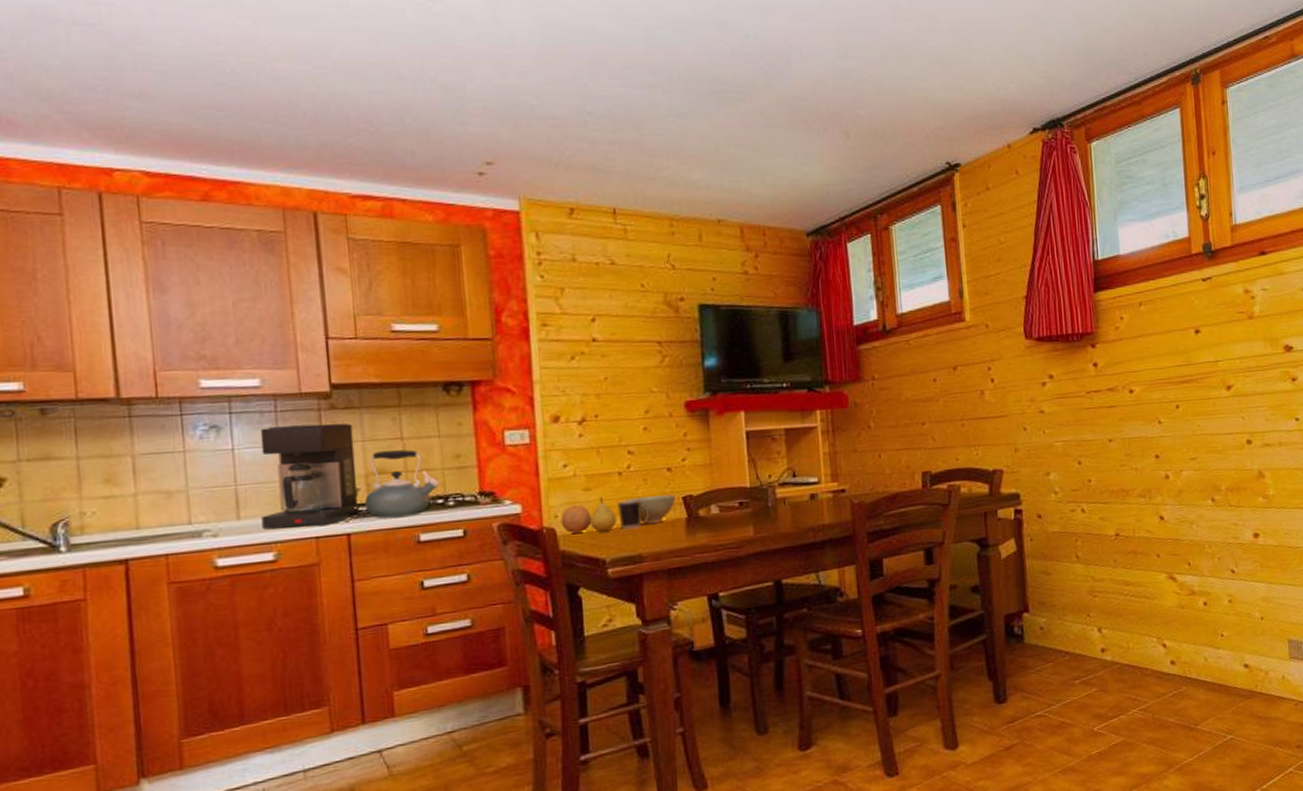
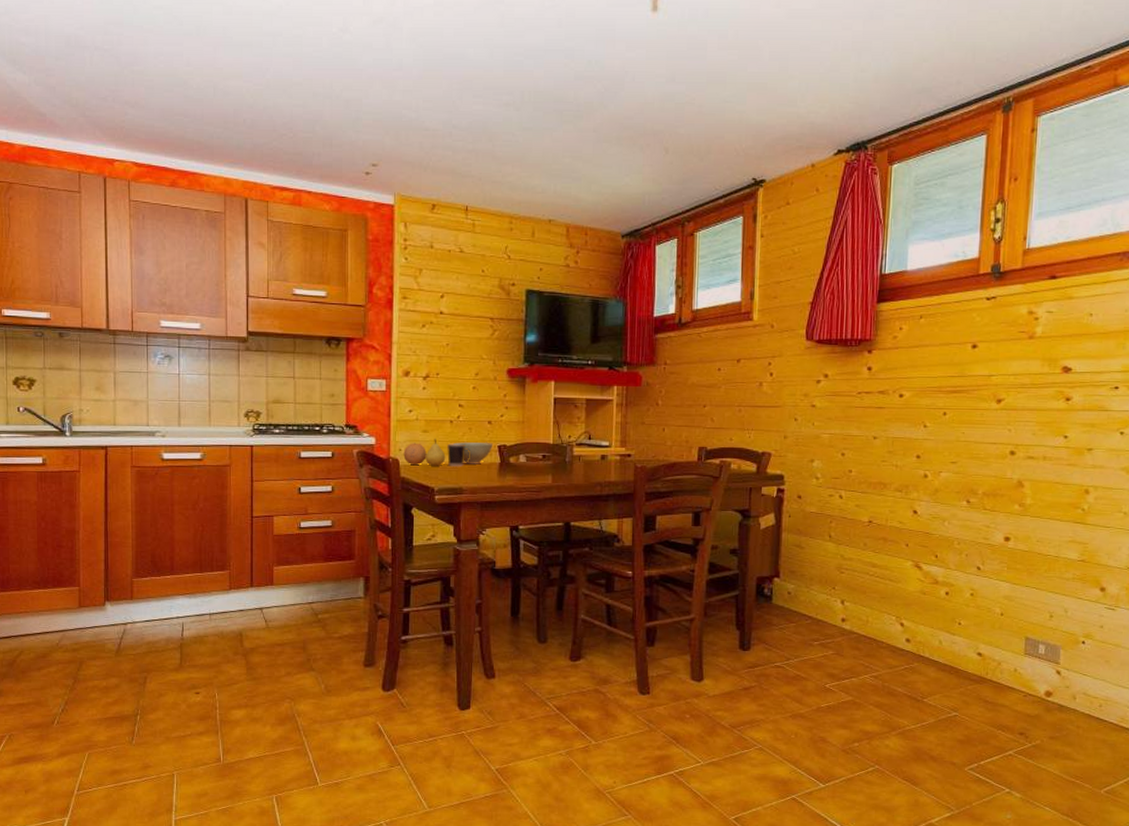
coffee maker: present [260,423,360,530] -> none [194,360,261,438]
kettle: present [364,449,441,519] -> none [264,385,319,438]

